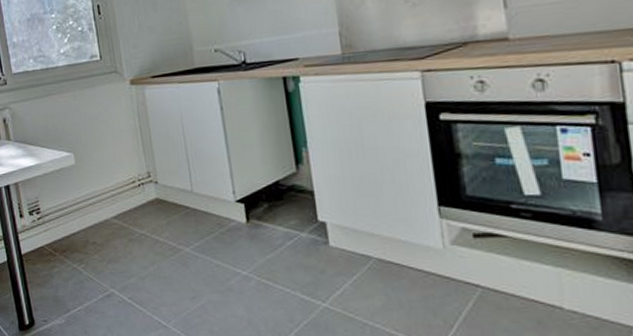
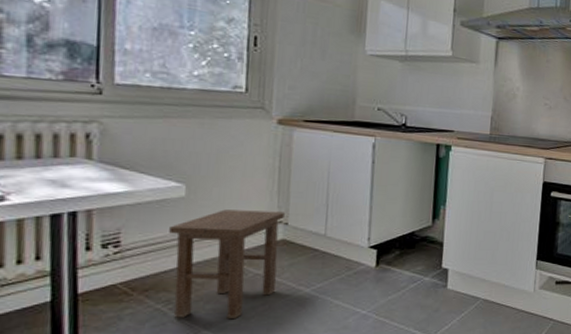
stool: none [70,171,161,279] -> present [169,209,285,320]

